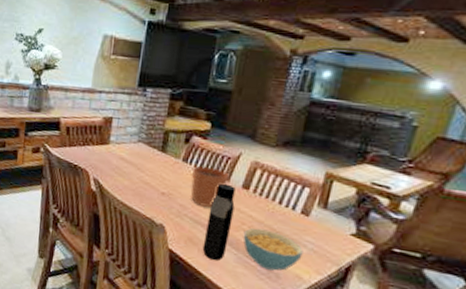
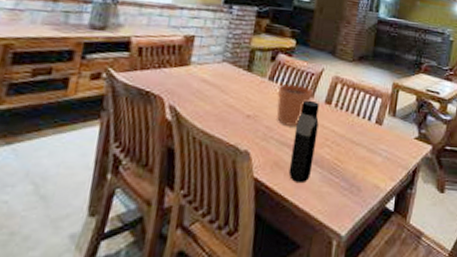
cereal bowl: present [243,228,303,271] -> none [327,142,379,184]

